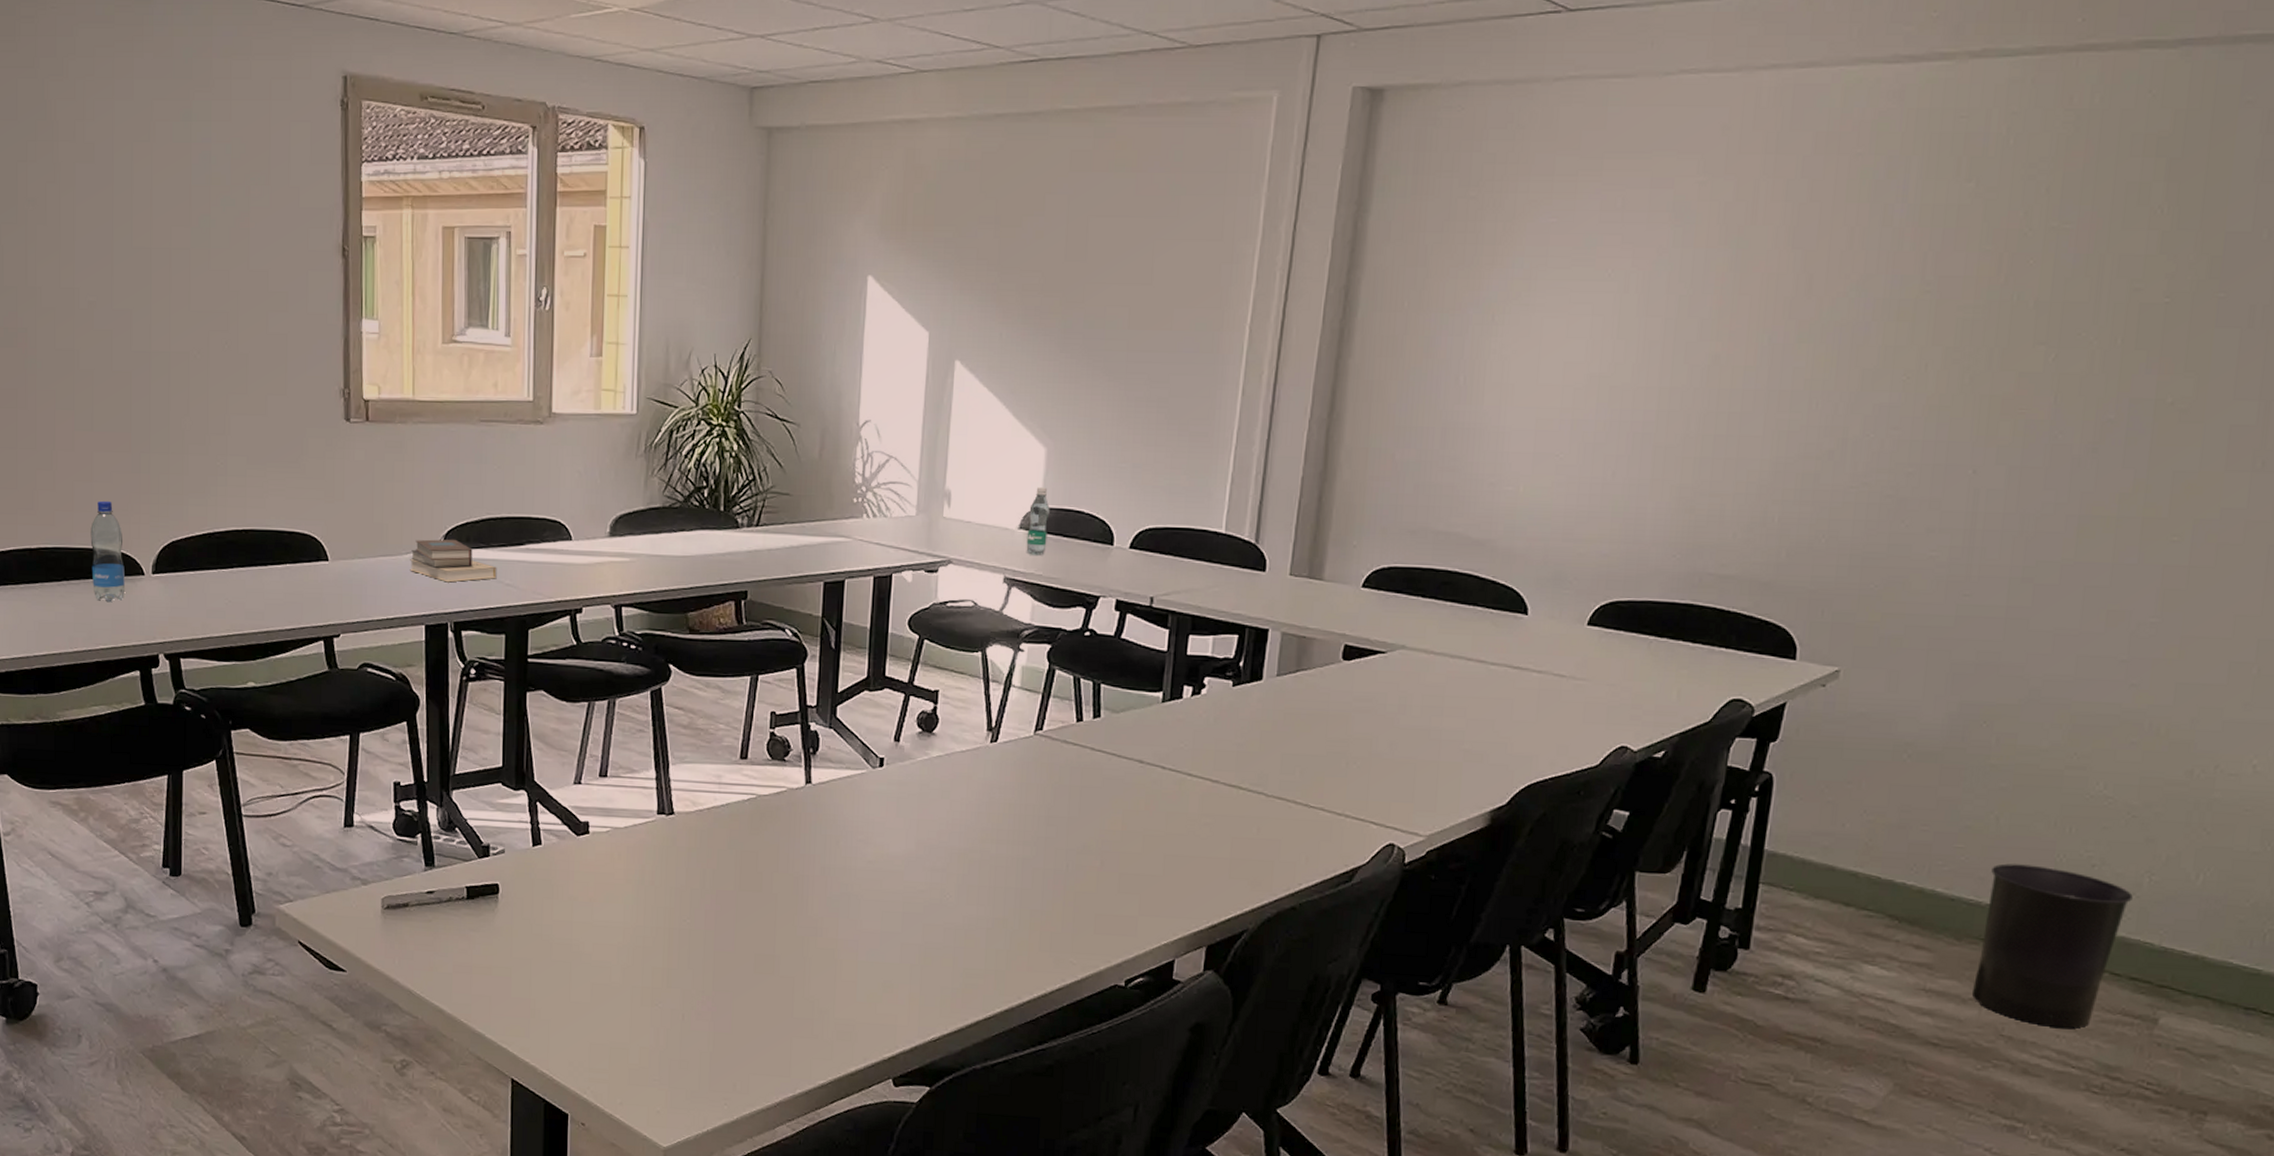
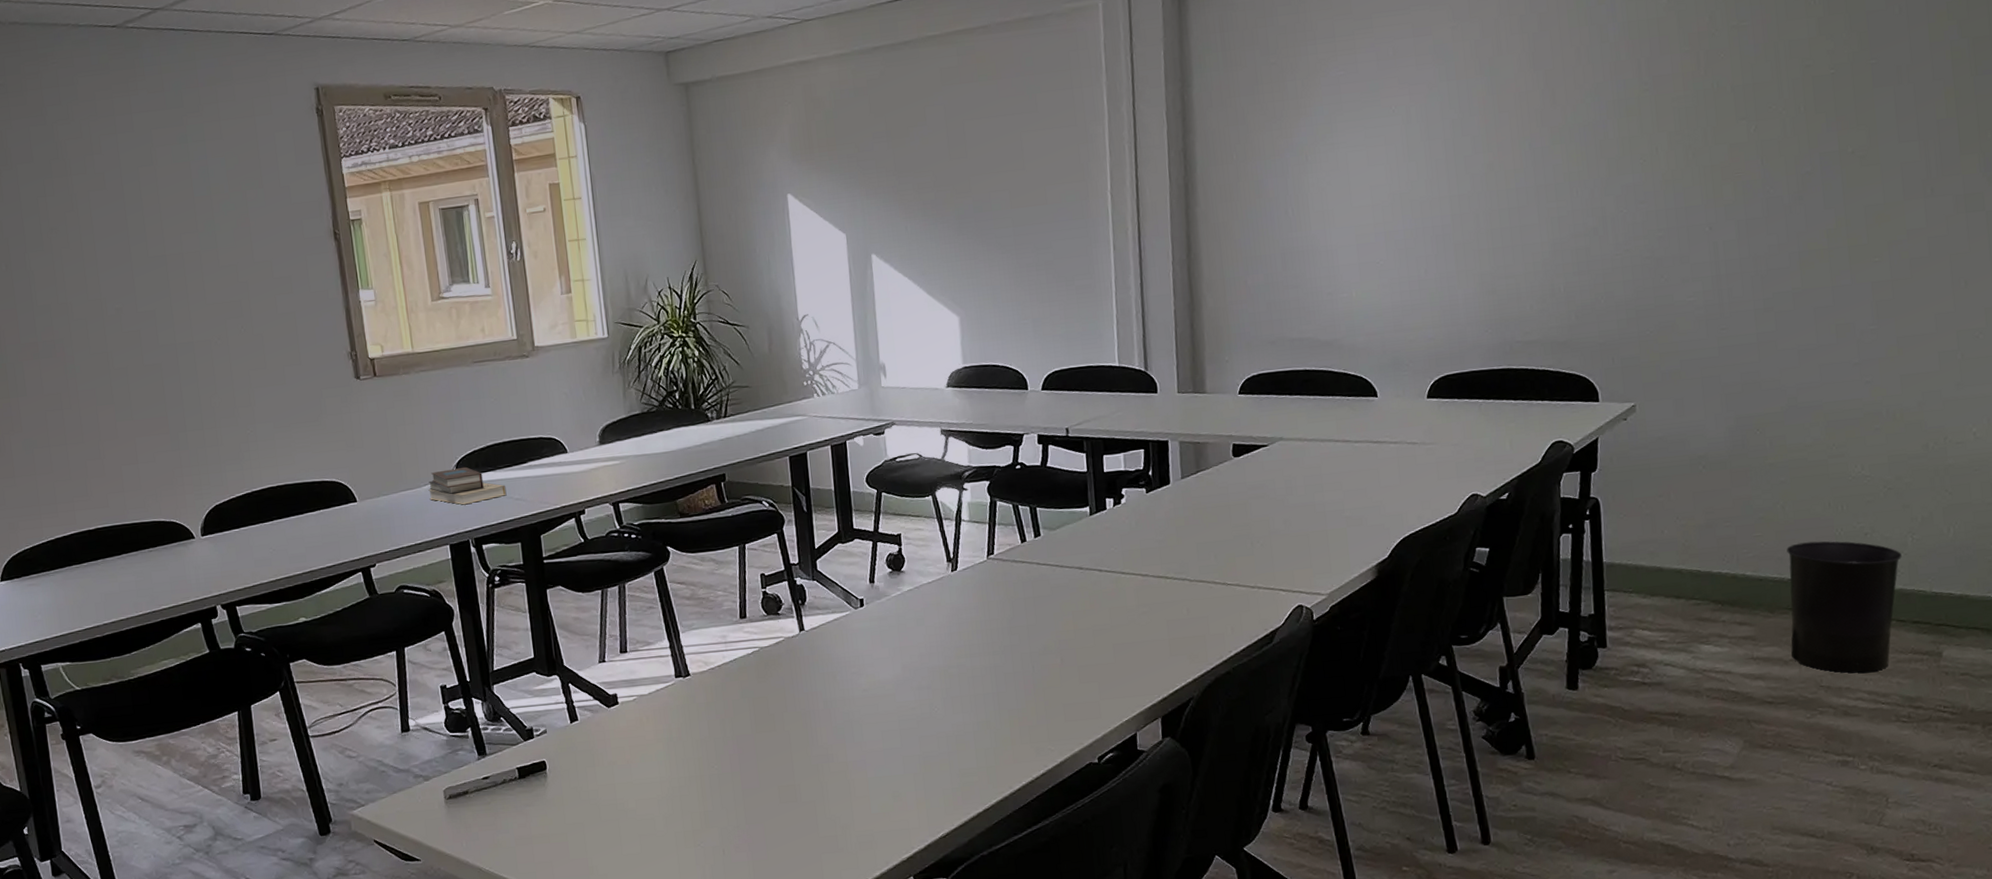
bottle: present [90,500,126,602] -> none [141,478,179,567]
bottle: present [1026,487,1050,555] -> none [953,349,973,408]

